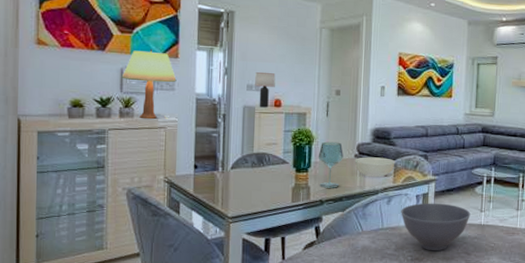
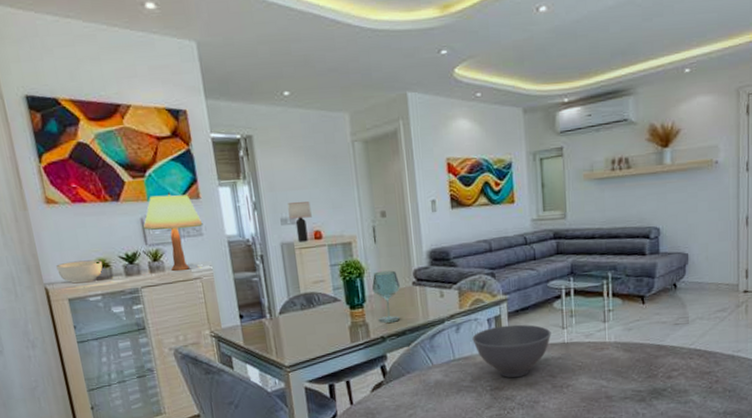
bowl: none [33,98,78,119] -> present [56,259,103,284]
bowl: present [354,157,396,179] -> none [413,281,459,306]

